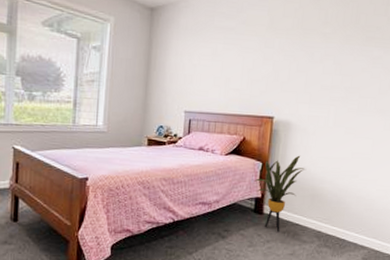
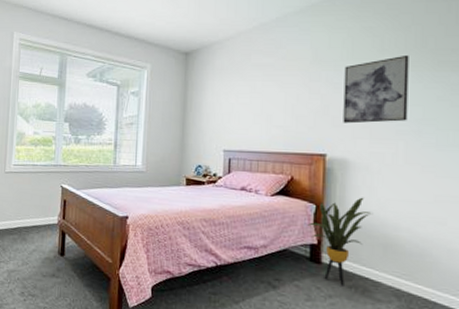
wall art: none [289,29,345,89] -> present [343,54,409,124]

